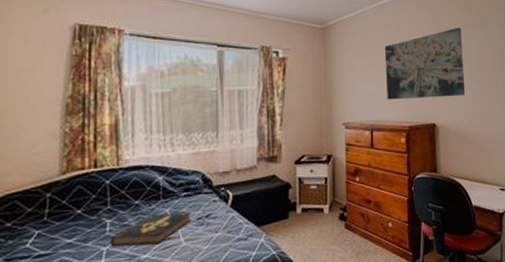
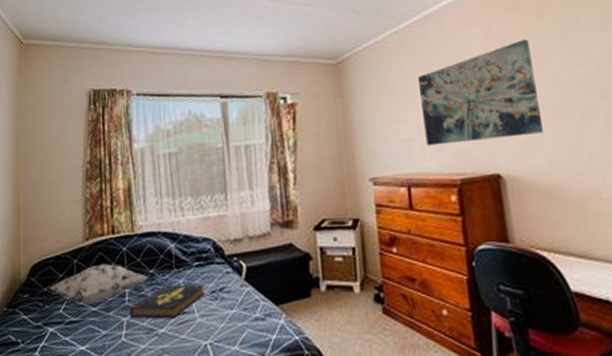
decorative pillow: none [14,196,133,237] -> present [50,264,149,304]

